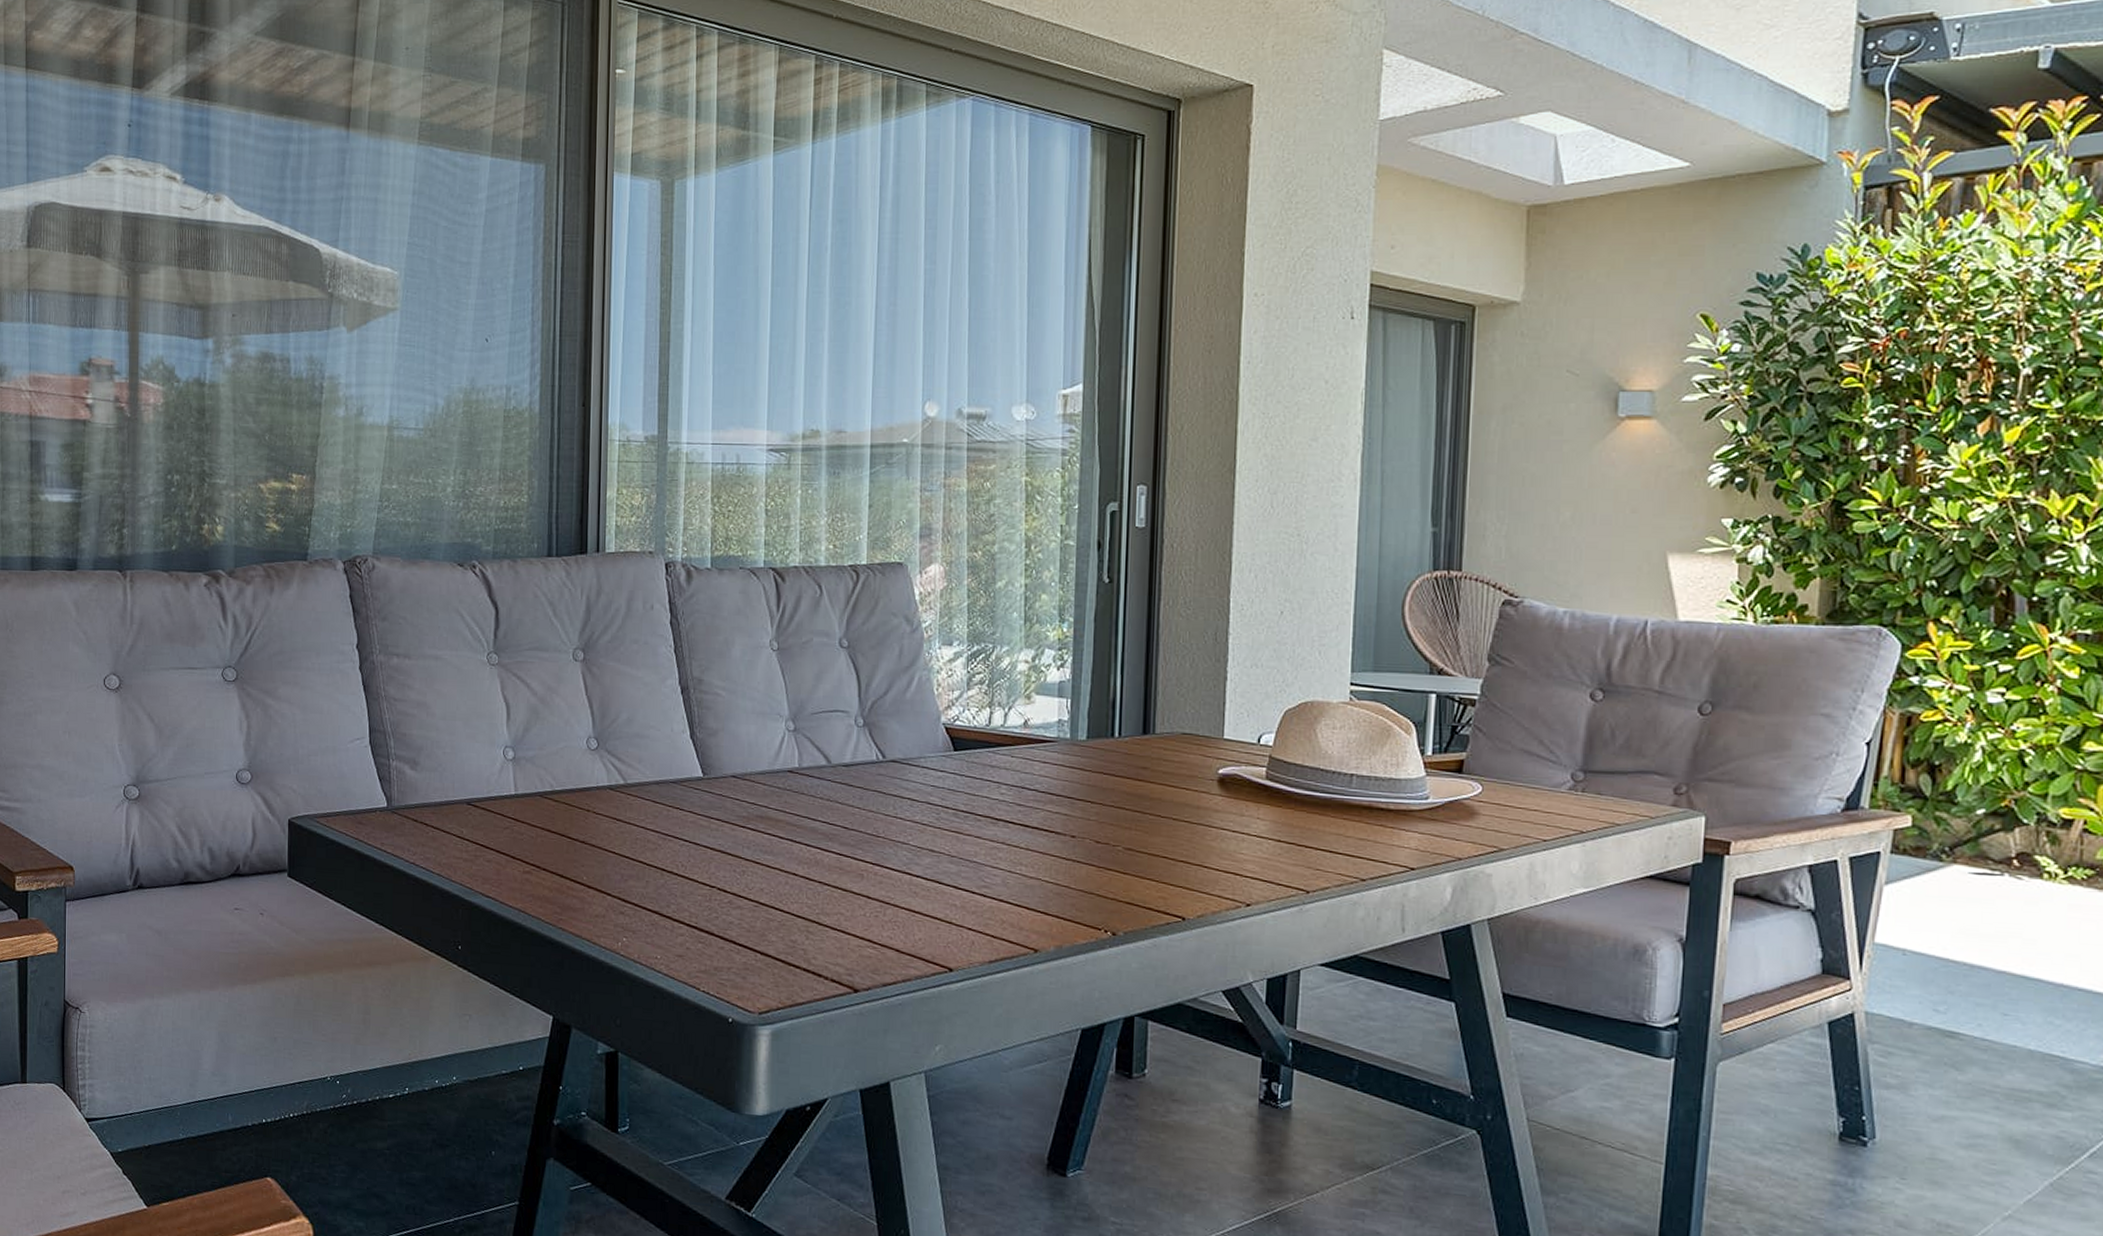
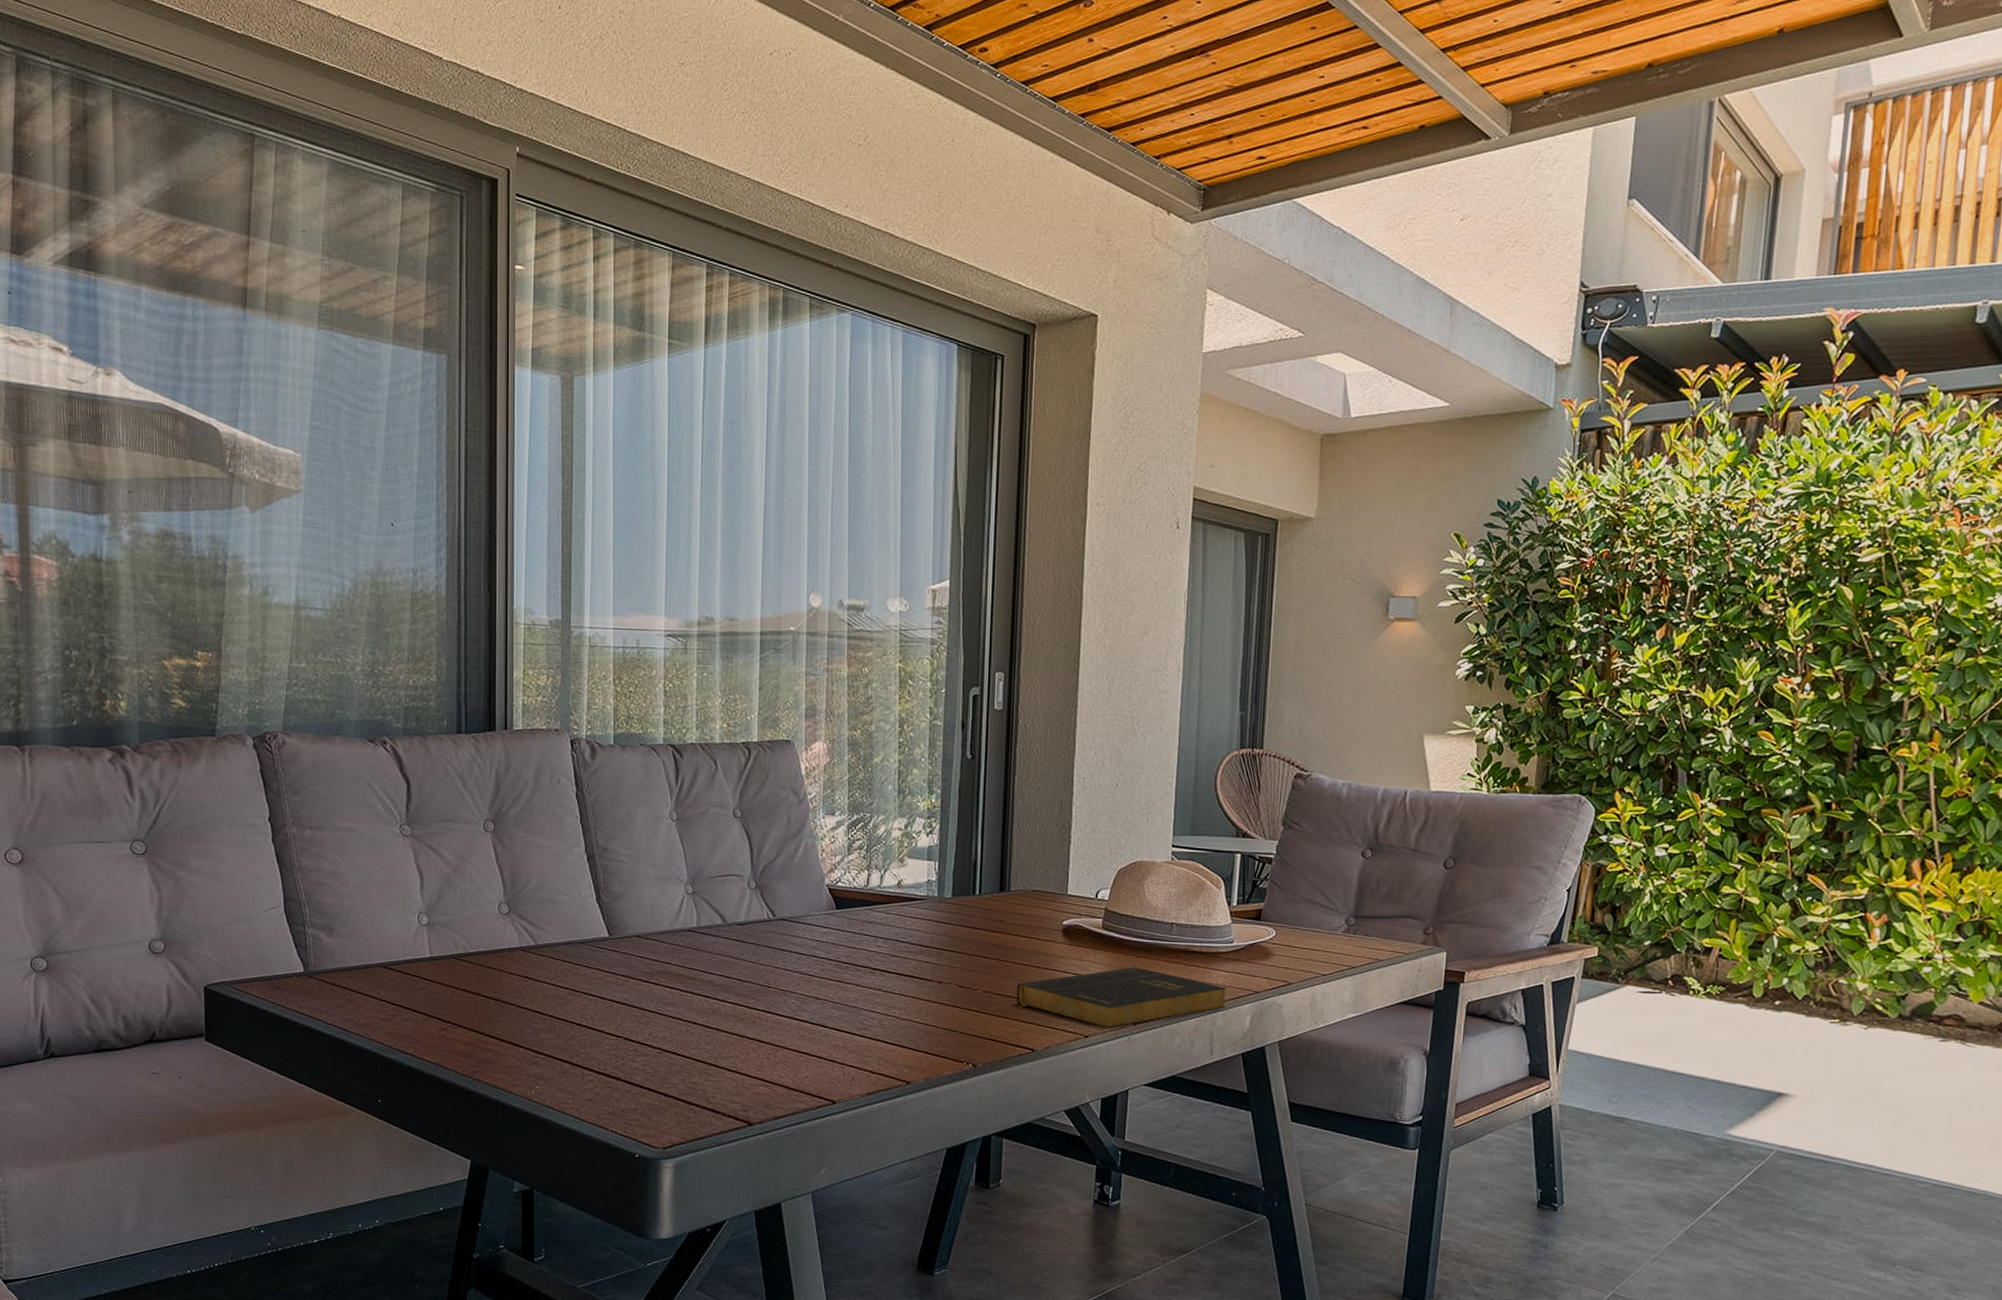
book: none [1164,825,1422,897] -> present [1017,967,1227,1029]

